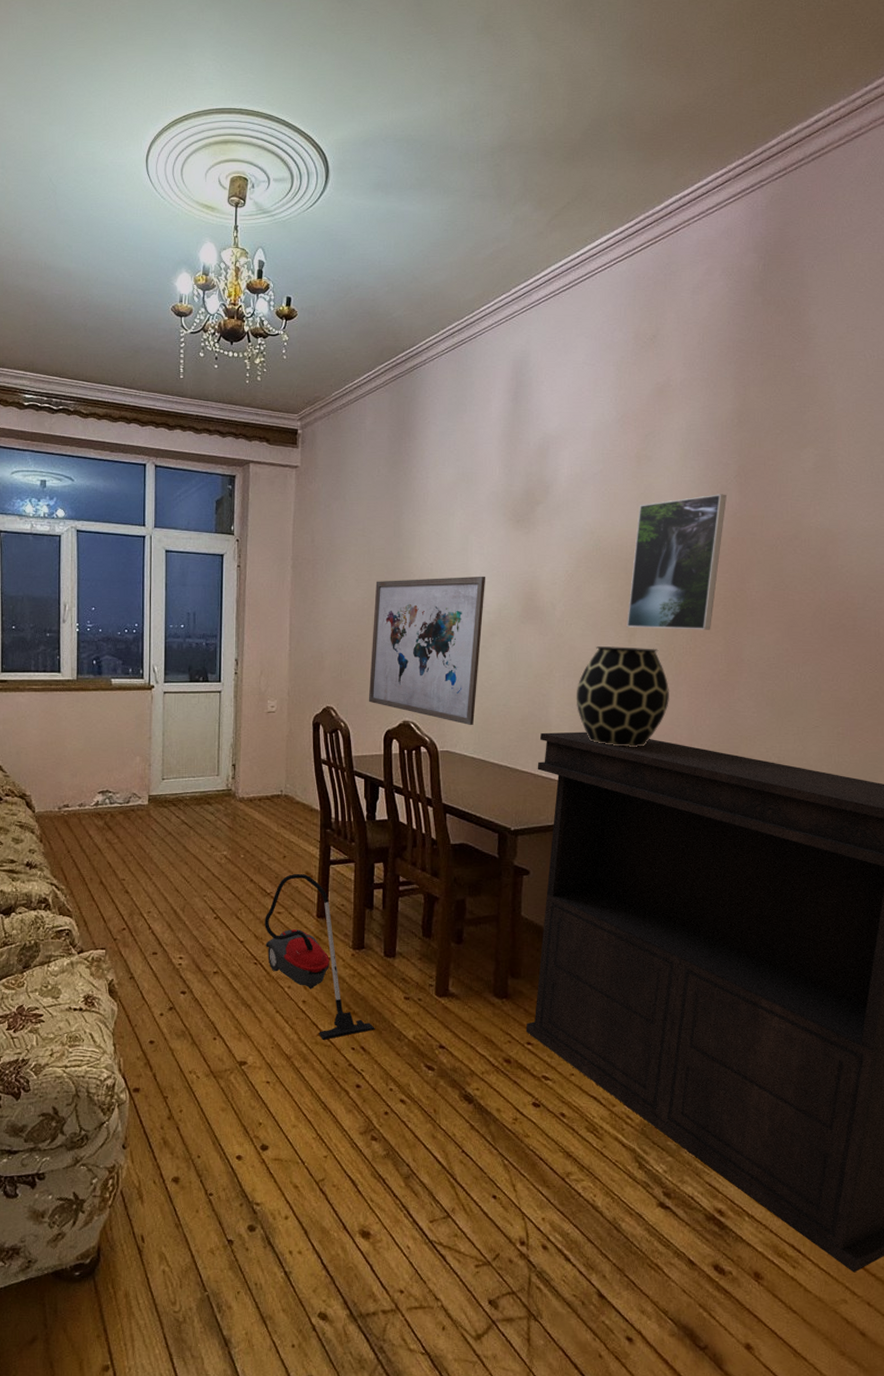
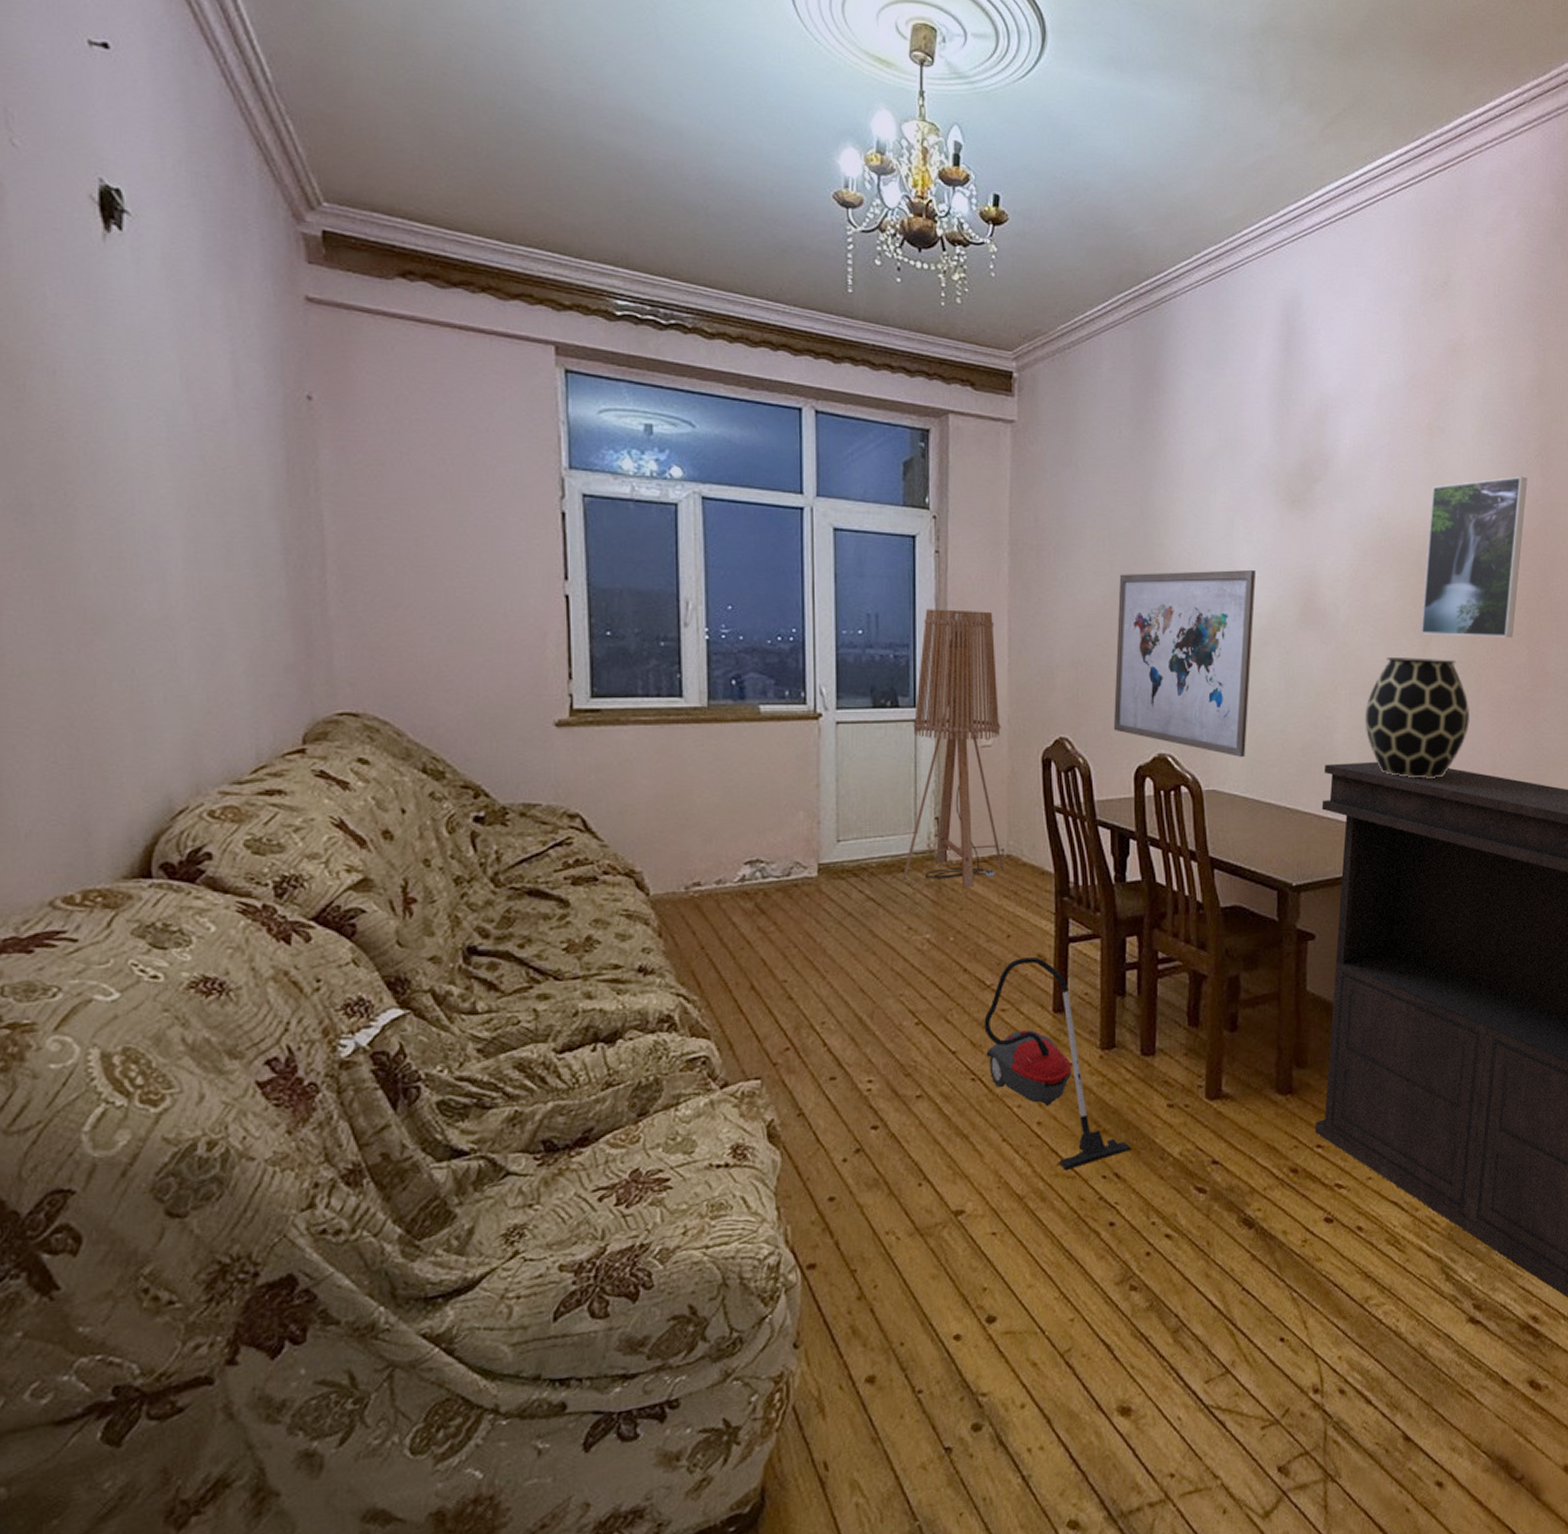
floor lamp: none [208,609,282,819] -> present [903,609,1004,888]

